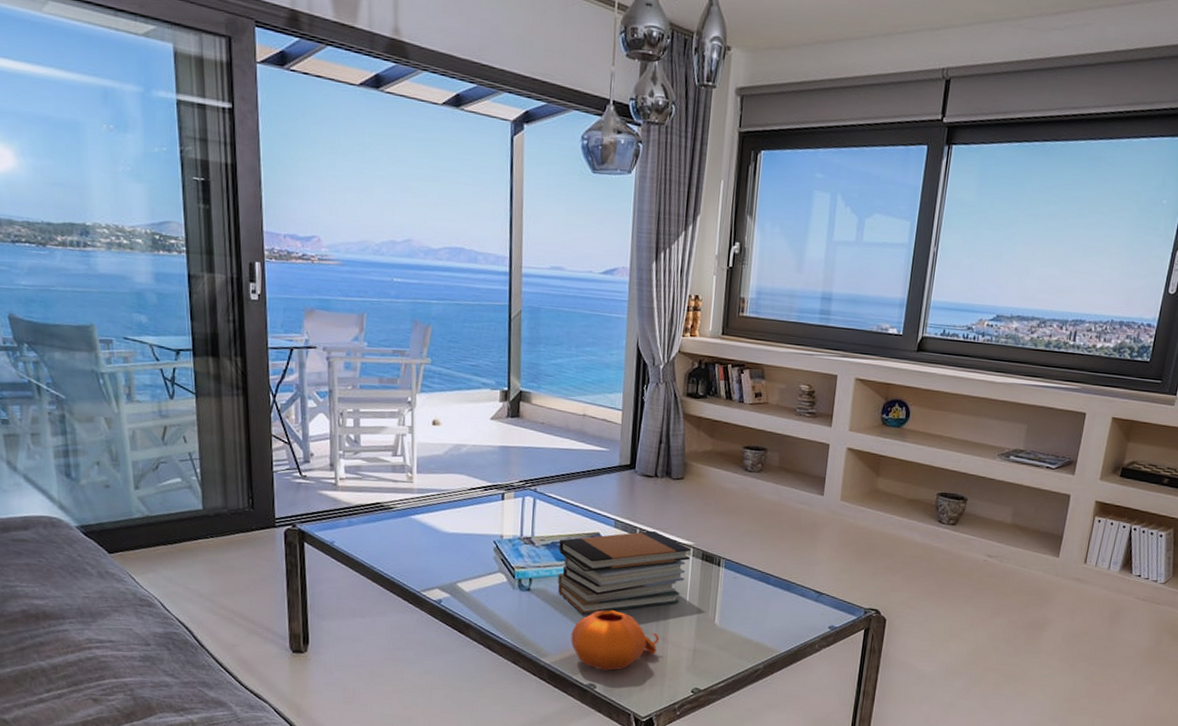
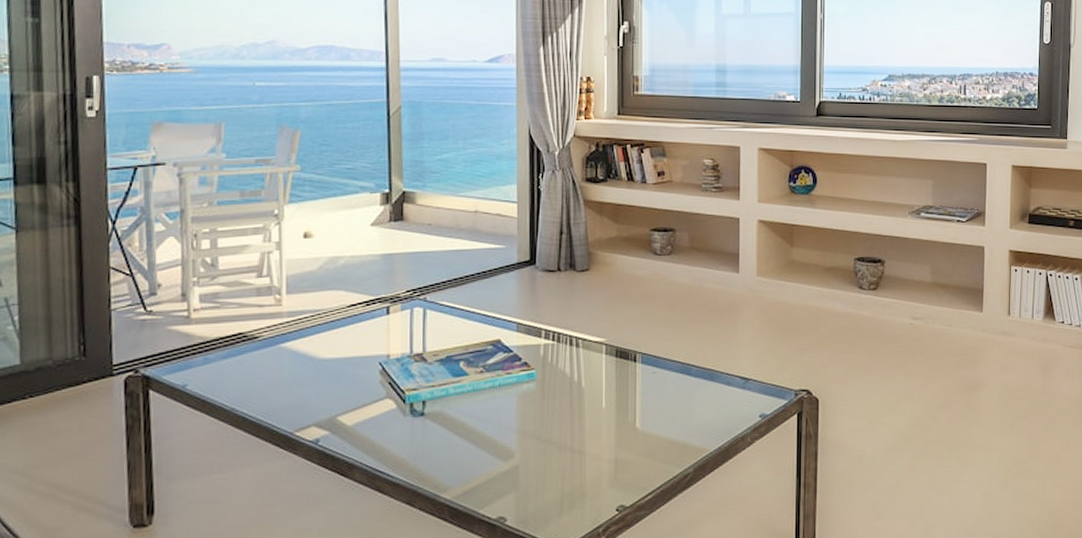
book stack: present [558,530,692,614] -> none [455,330,604,435]
vase: present [571,610,659,671] -> none [474,426,575,500]

